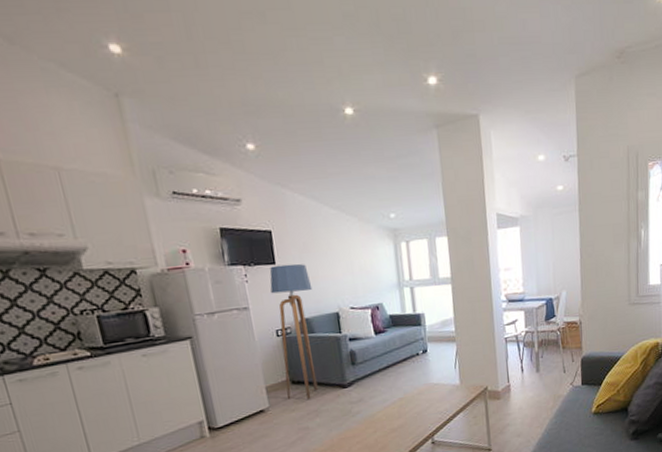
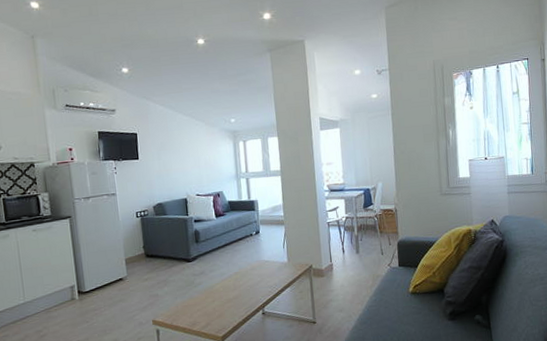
floor lamp: present [269,263,319,399] -> none [133,159,168,271]

